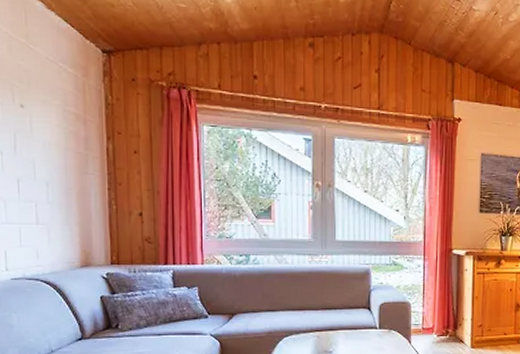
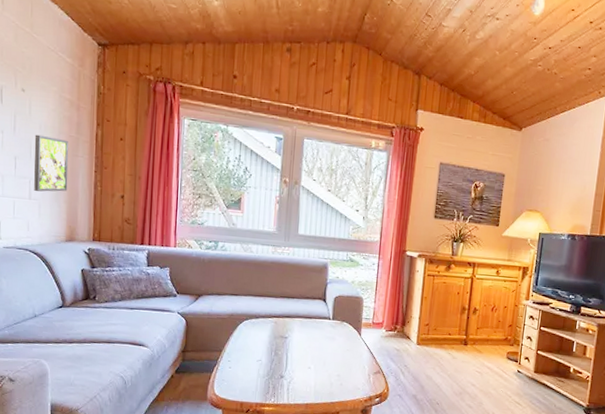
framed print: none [38,153,79,215] -> present [34,134,69,192]

